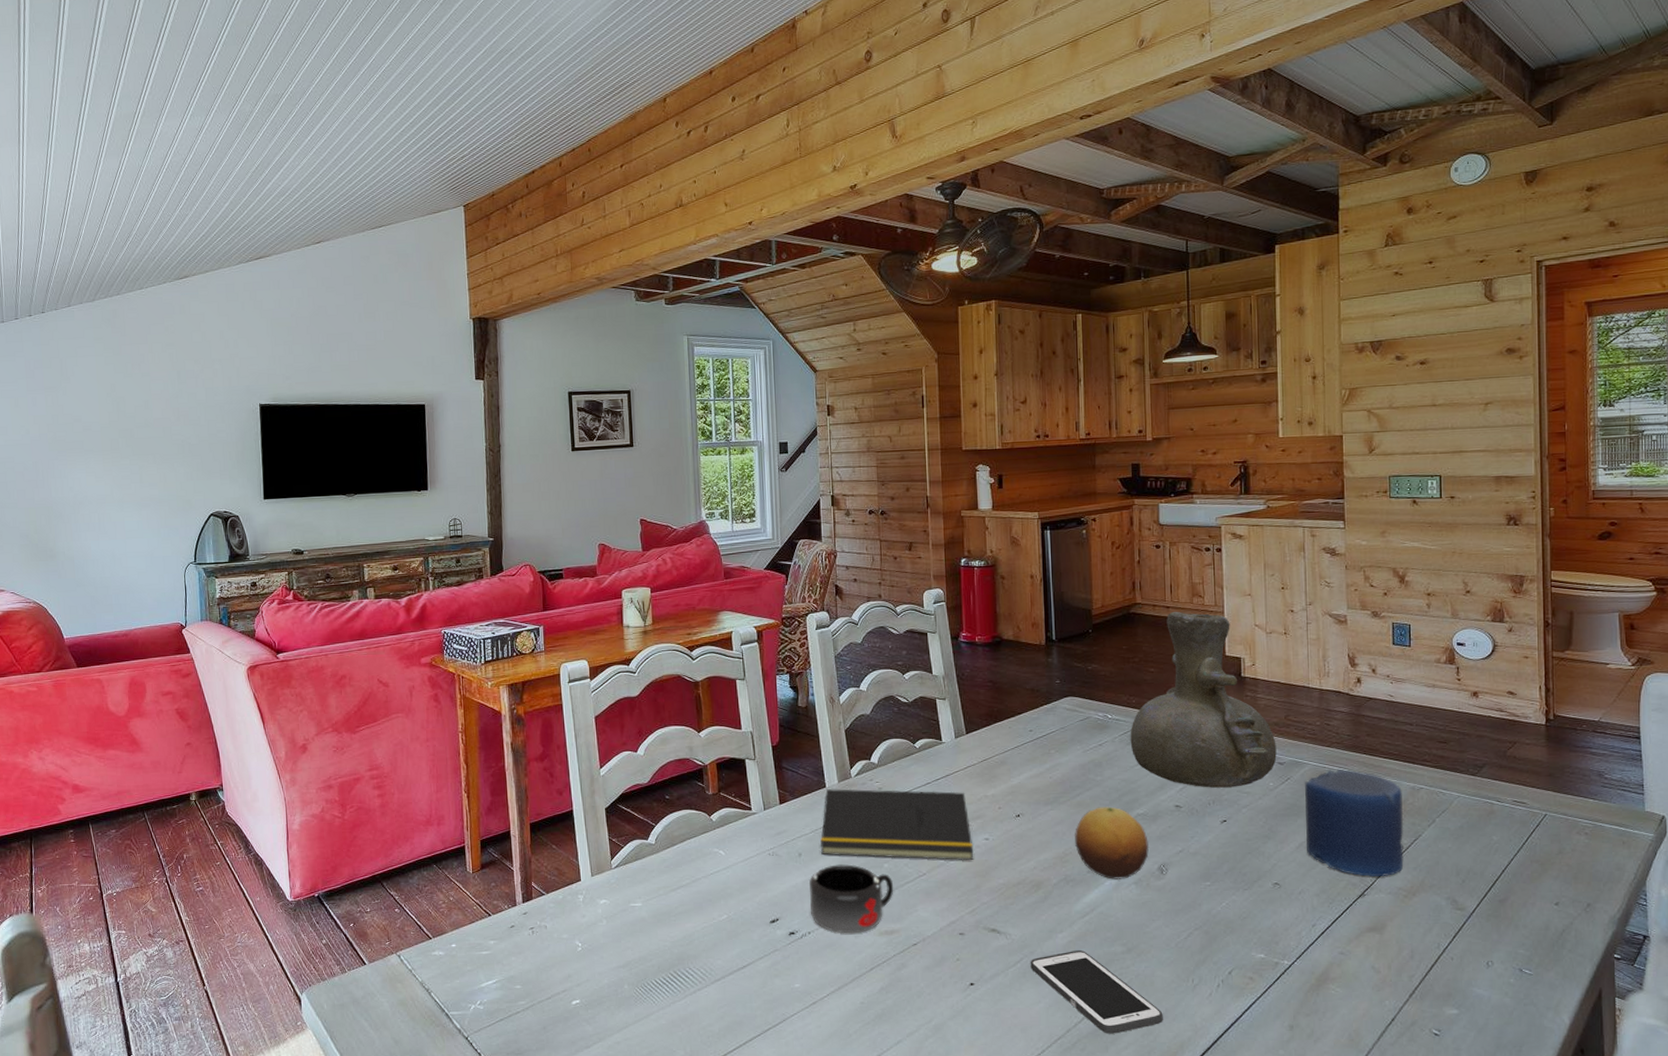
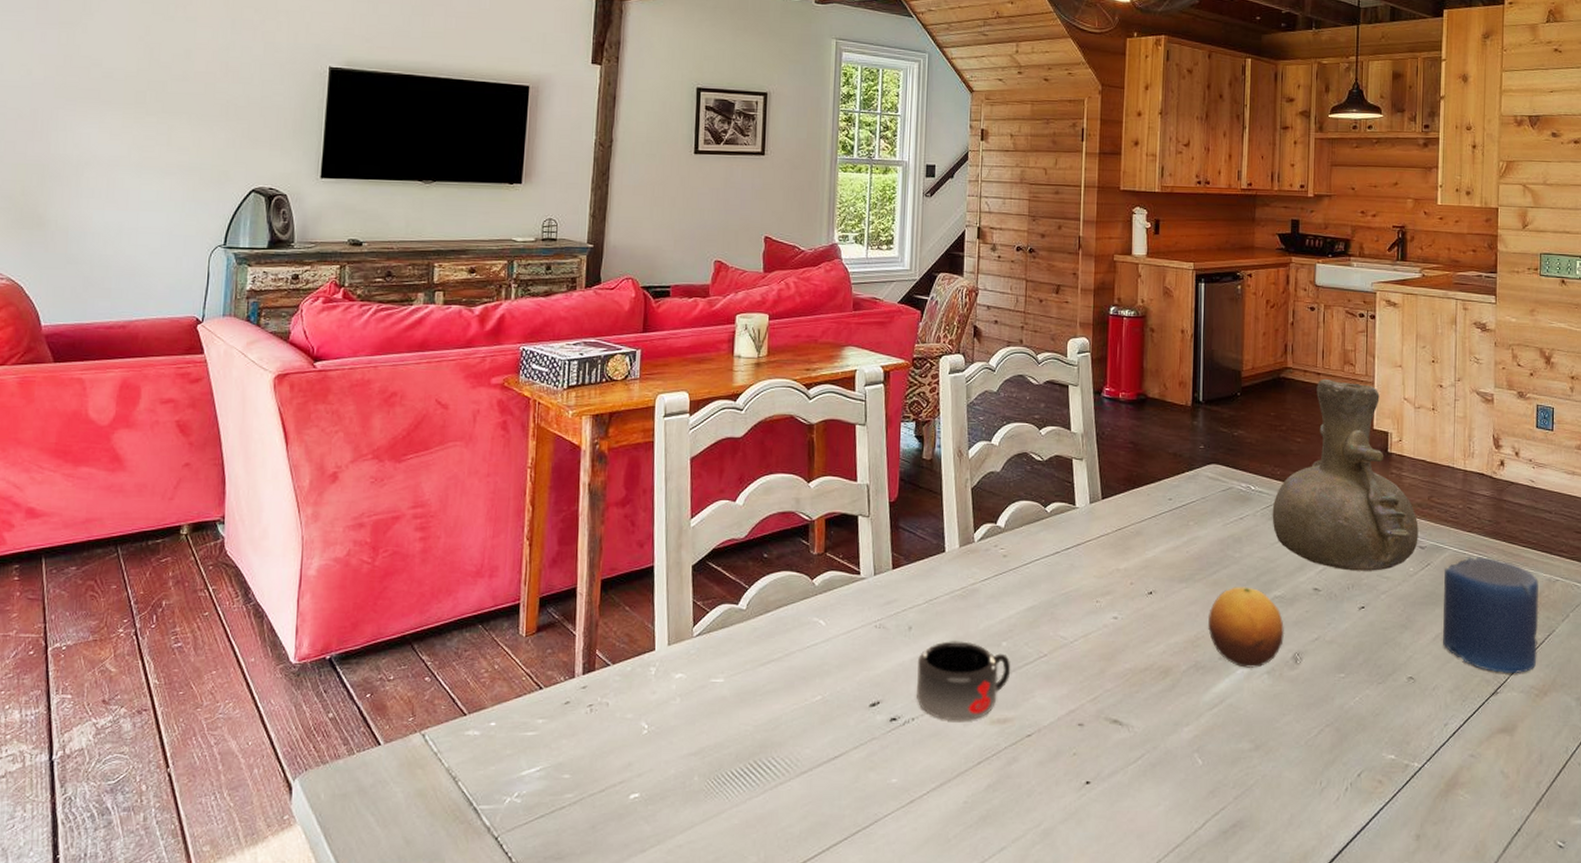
notepad: present [820,788,974,861] -> none [934,554,1101,642]
cell phone: present [1030,951,1163,1034] -> none [1152,747,1288,842]

